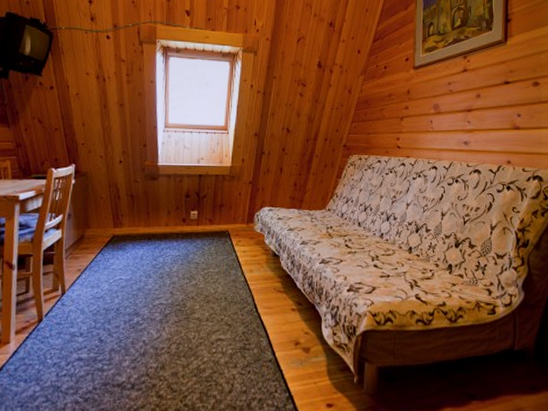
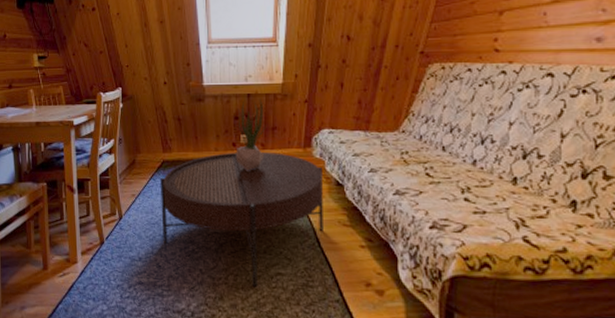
coffee table: none [107,227,262,354] -> present [160,152,323,287]
potted plant: none [186,179,214,245] -> present [237,99,266,171]

